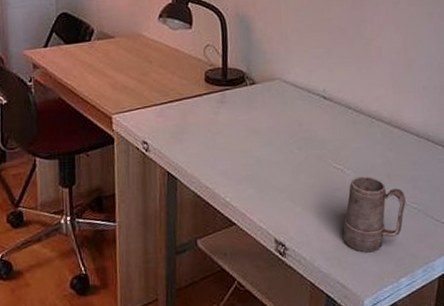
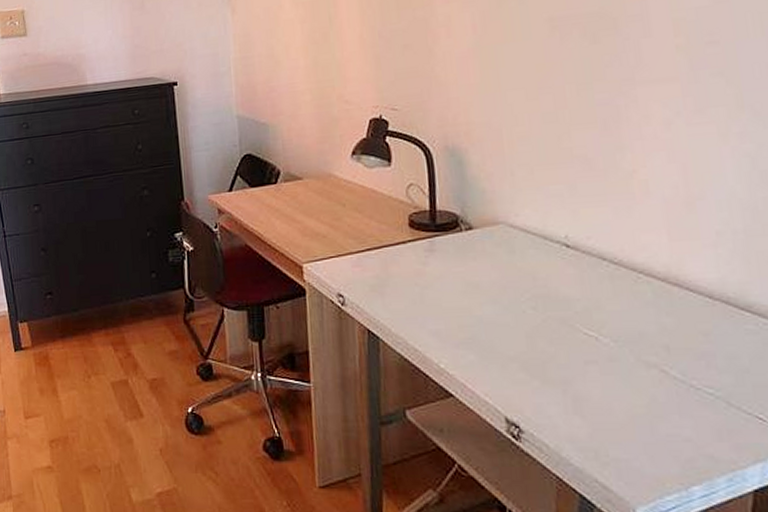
mug: present [343,176,406,253] -> none [601,347,696,447]

